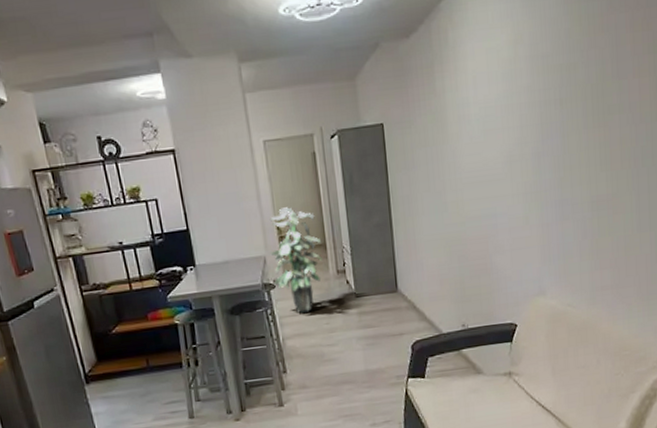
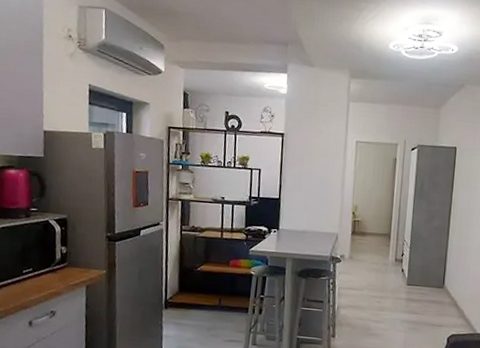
indoor plant: present [269,207,322,313] -> none [341,197,388,289]

